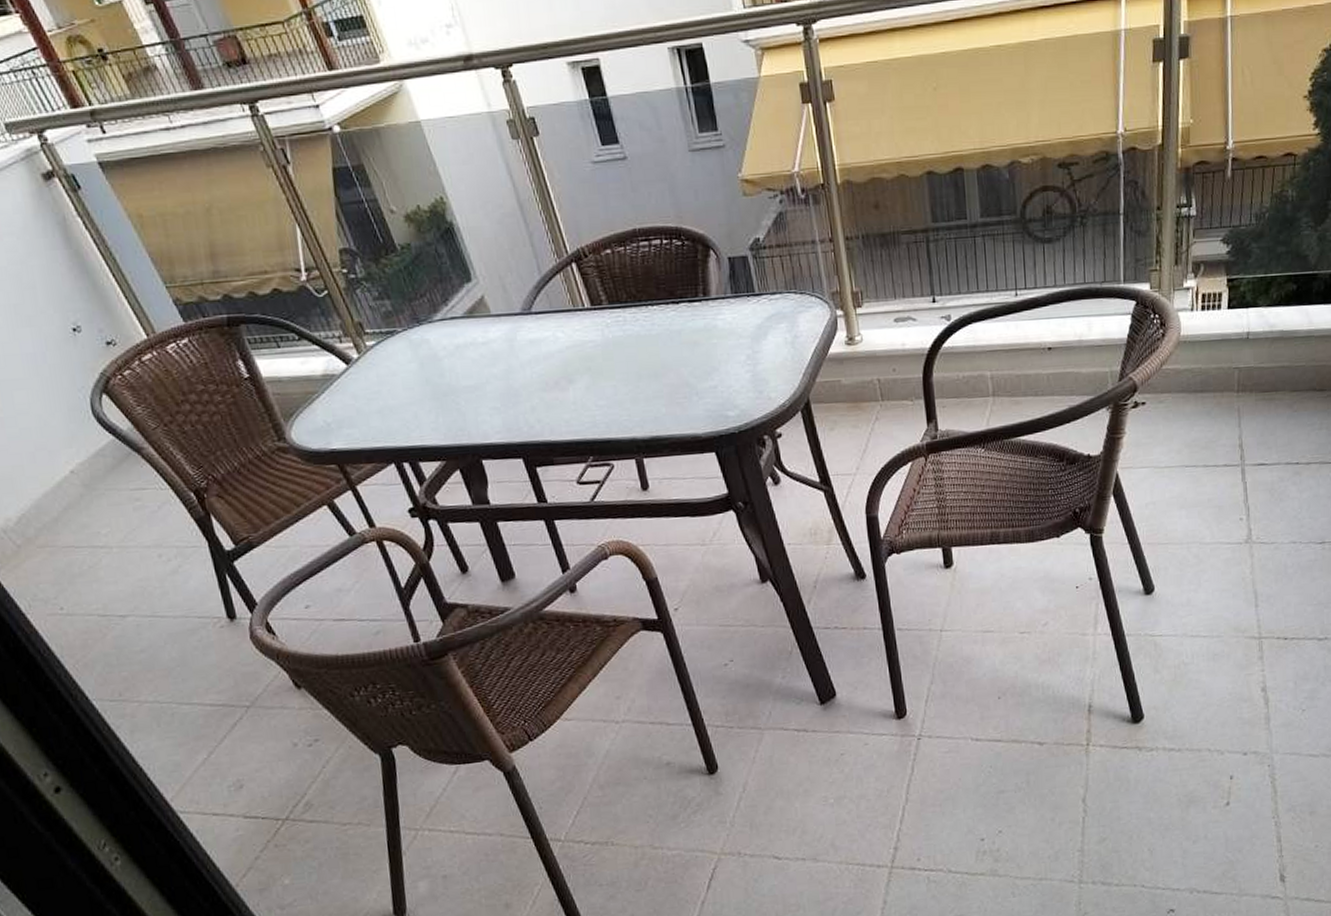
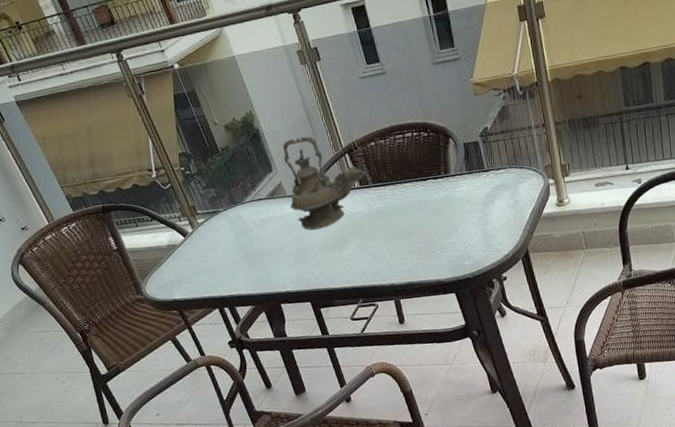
teapot: none [486,236,598,362] -> present [283,136,365,230]

